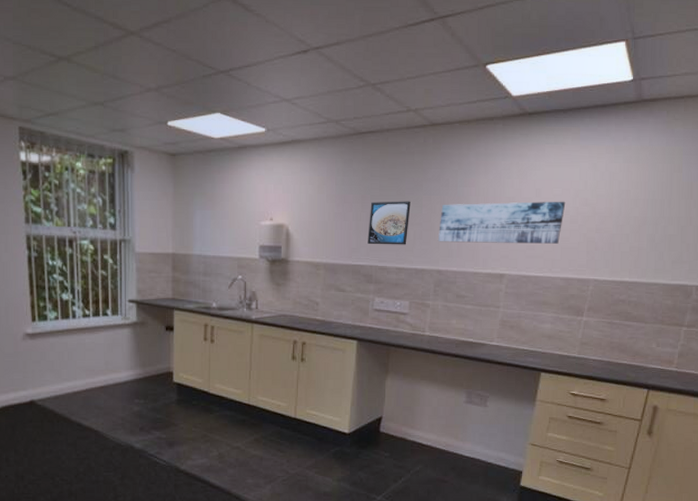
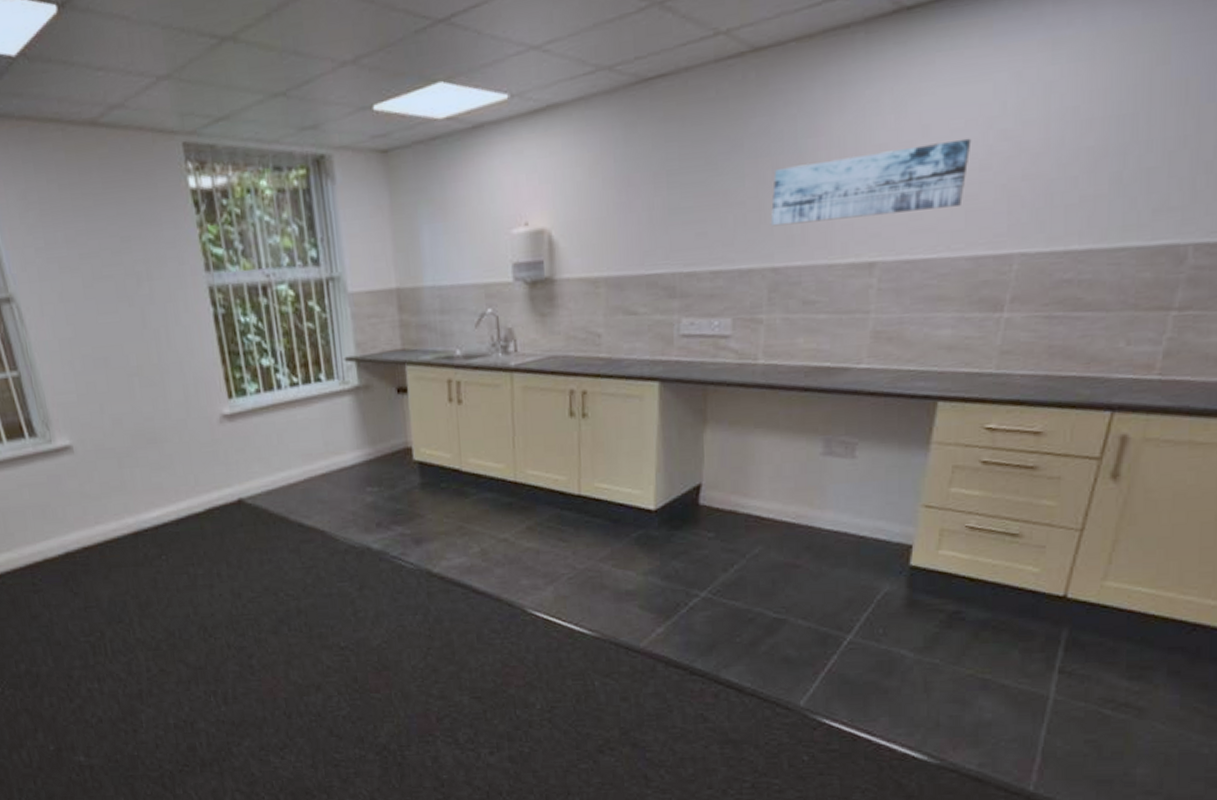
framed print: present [367,201,411,245] -> none [665,171,727,243]

